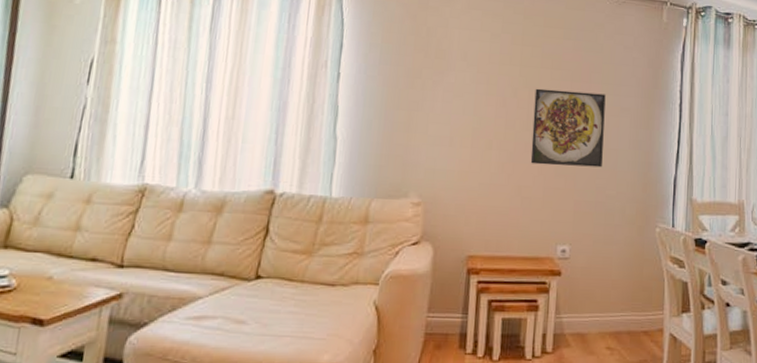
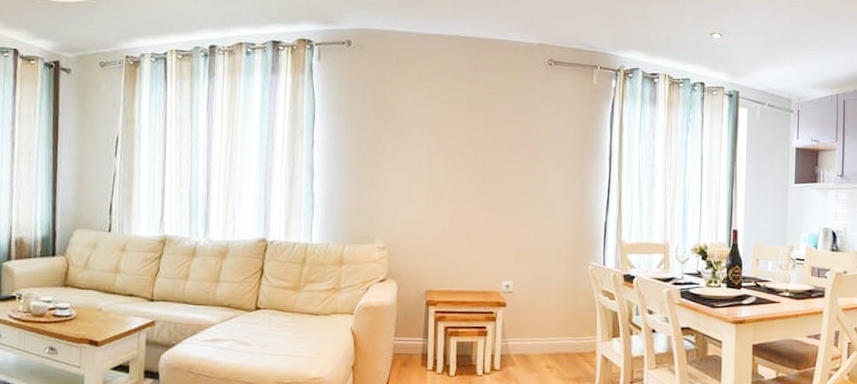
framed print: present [530,88,606,168] -> none [477,147,542,215]

